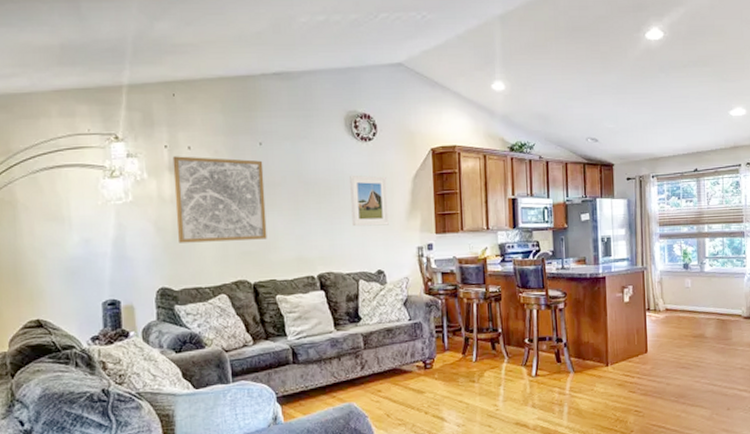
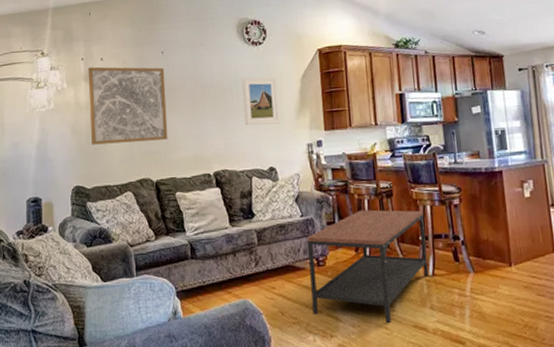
coffee table: none [415,313,532,422] -> present [307,209,429,324]

